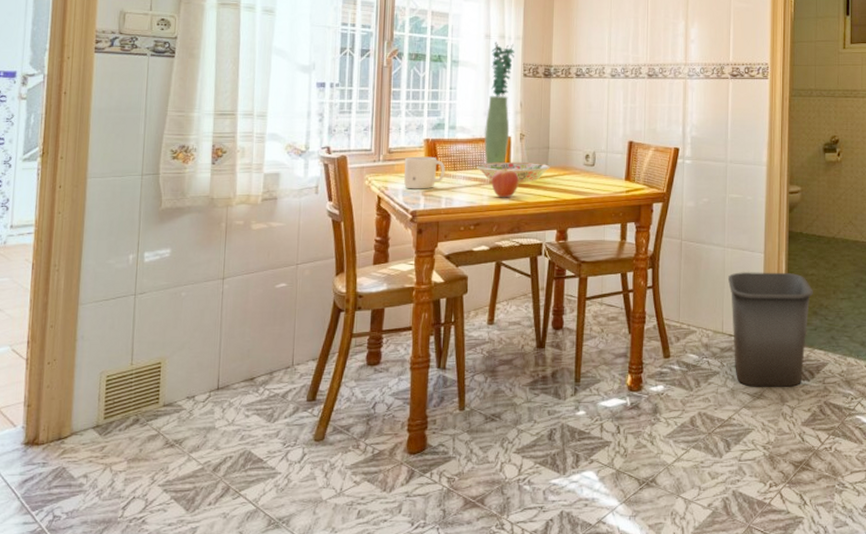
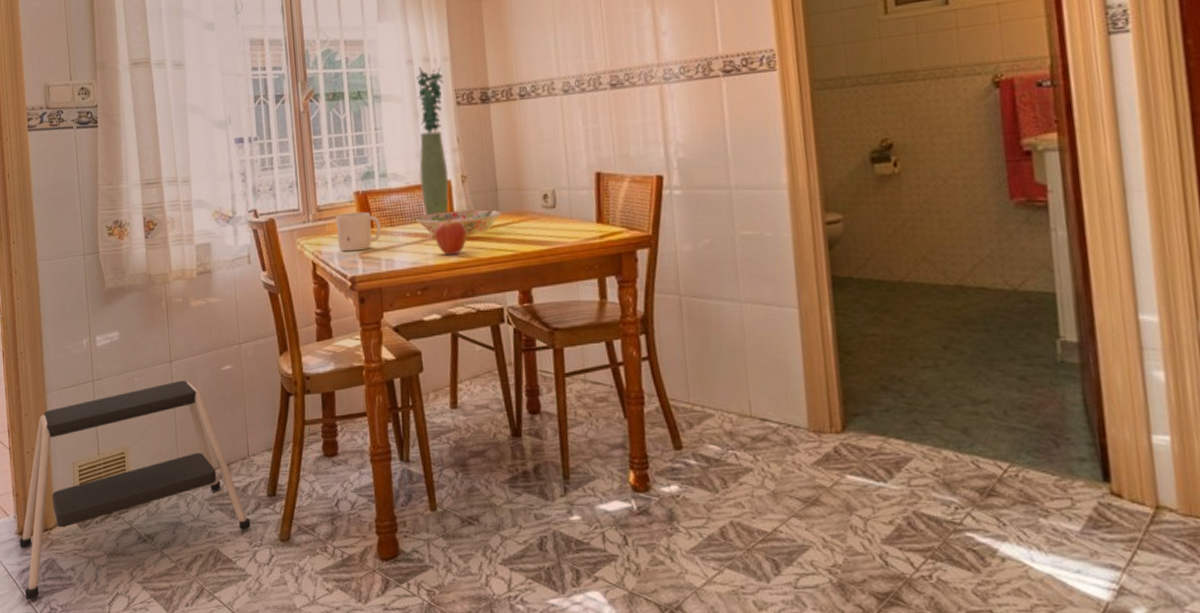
step stool: none [24,295,287,509] -> present [19,380,251,600]
waste bin: present [728,272,813,387] -> none [751,332,878,490]

